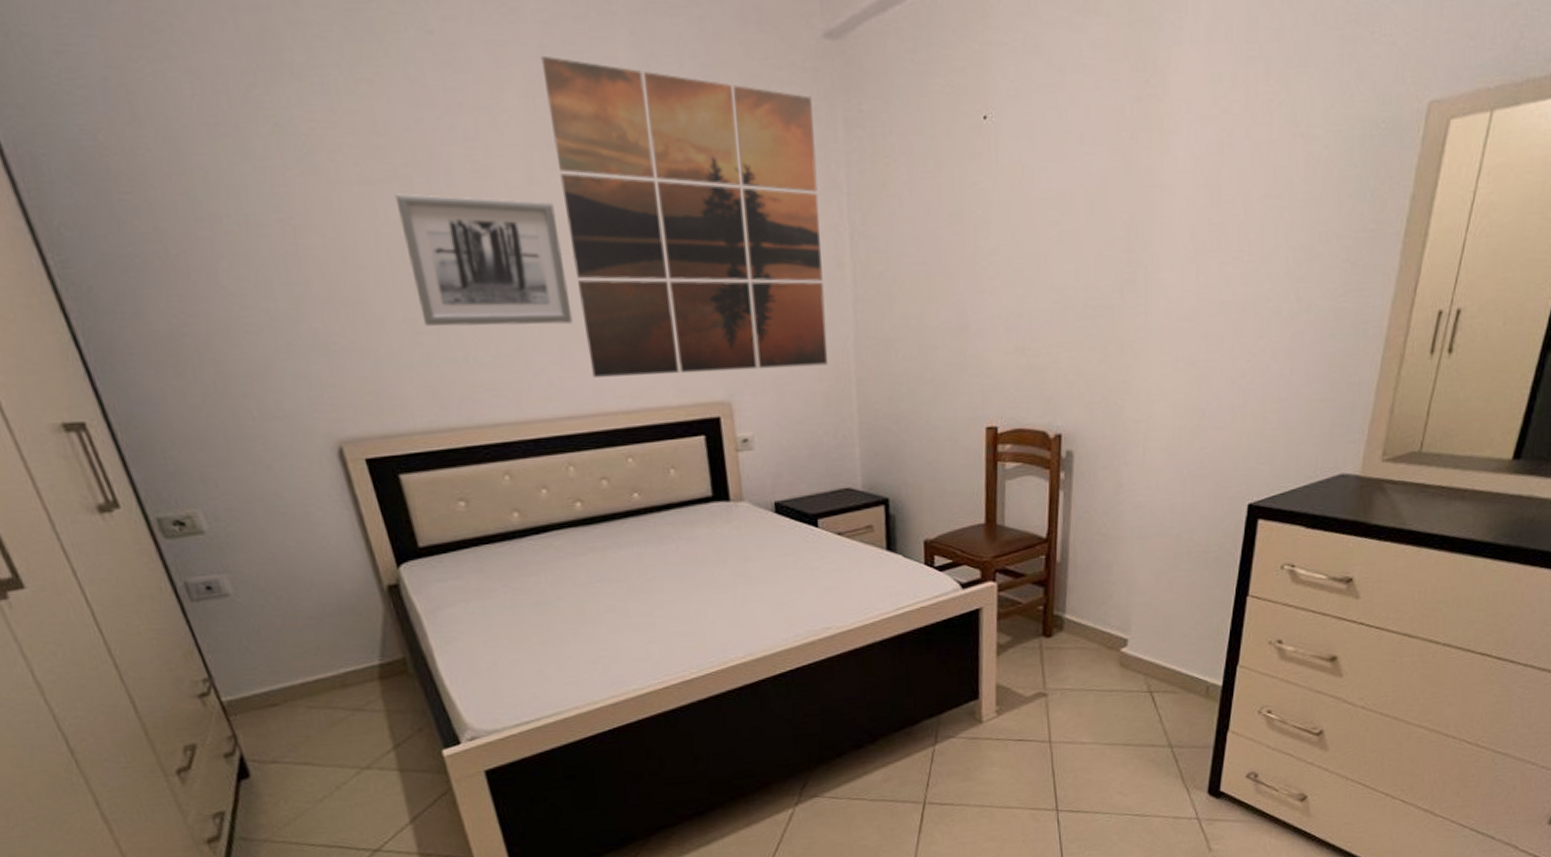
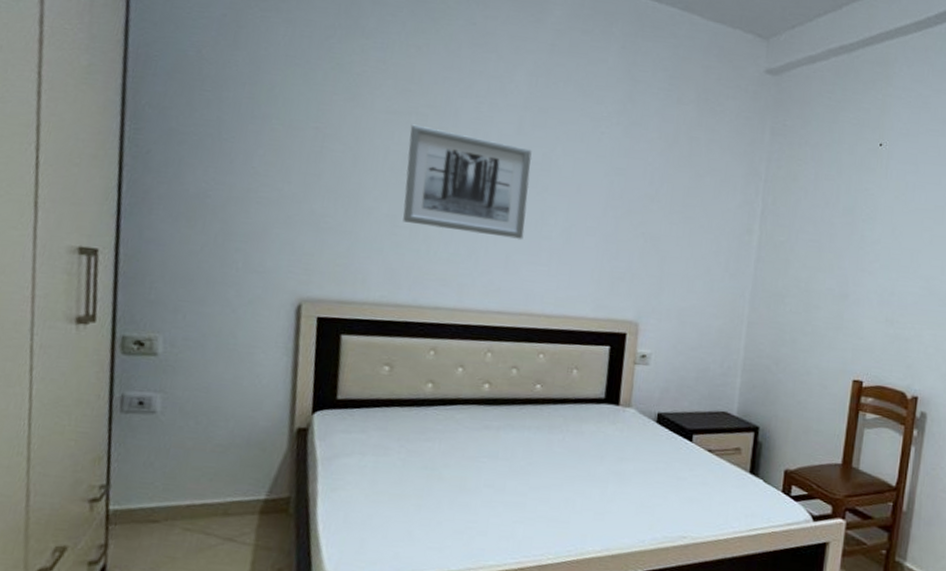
wall art: present [541,55,828,377] -> none [528,51,748,307]

